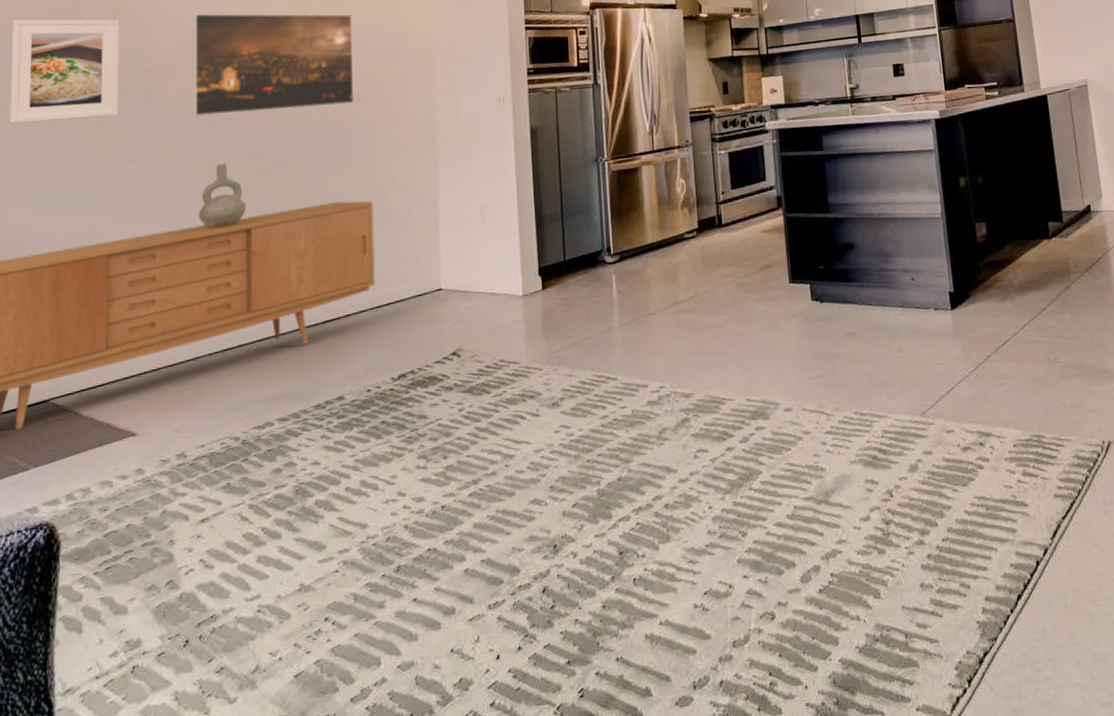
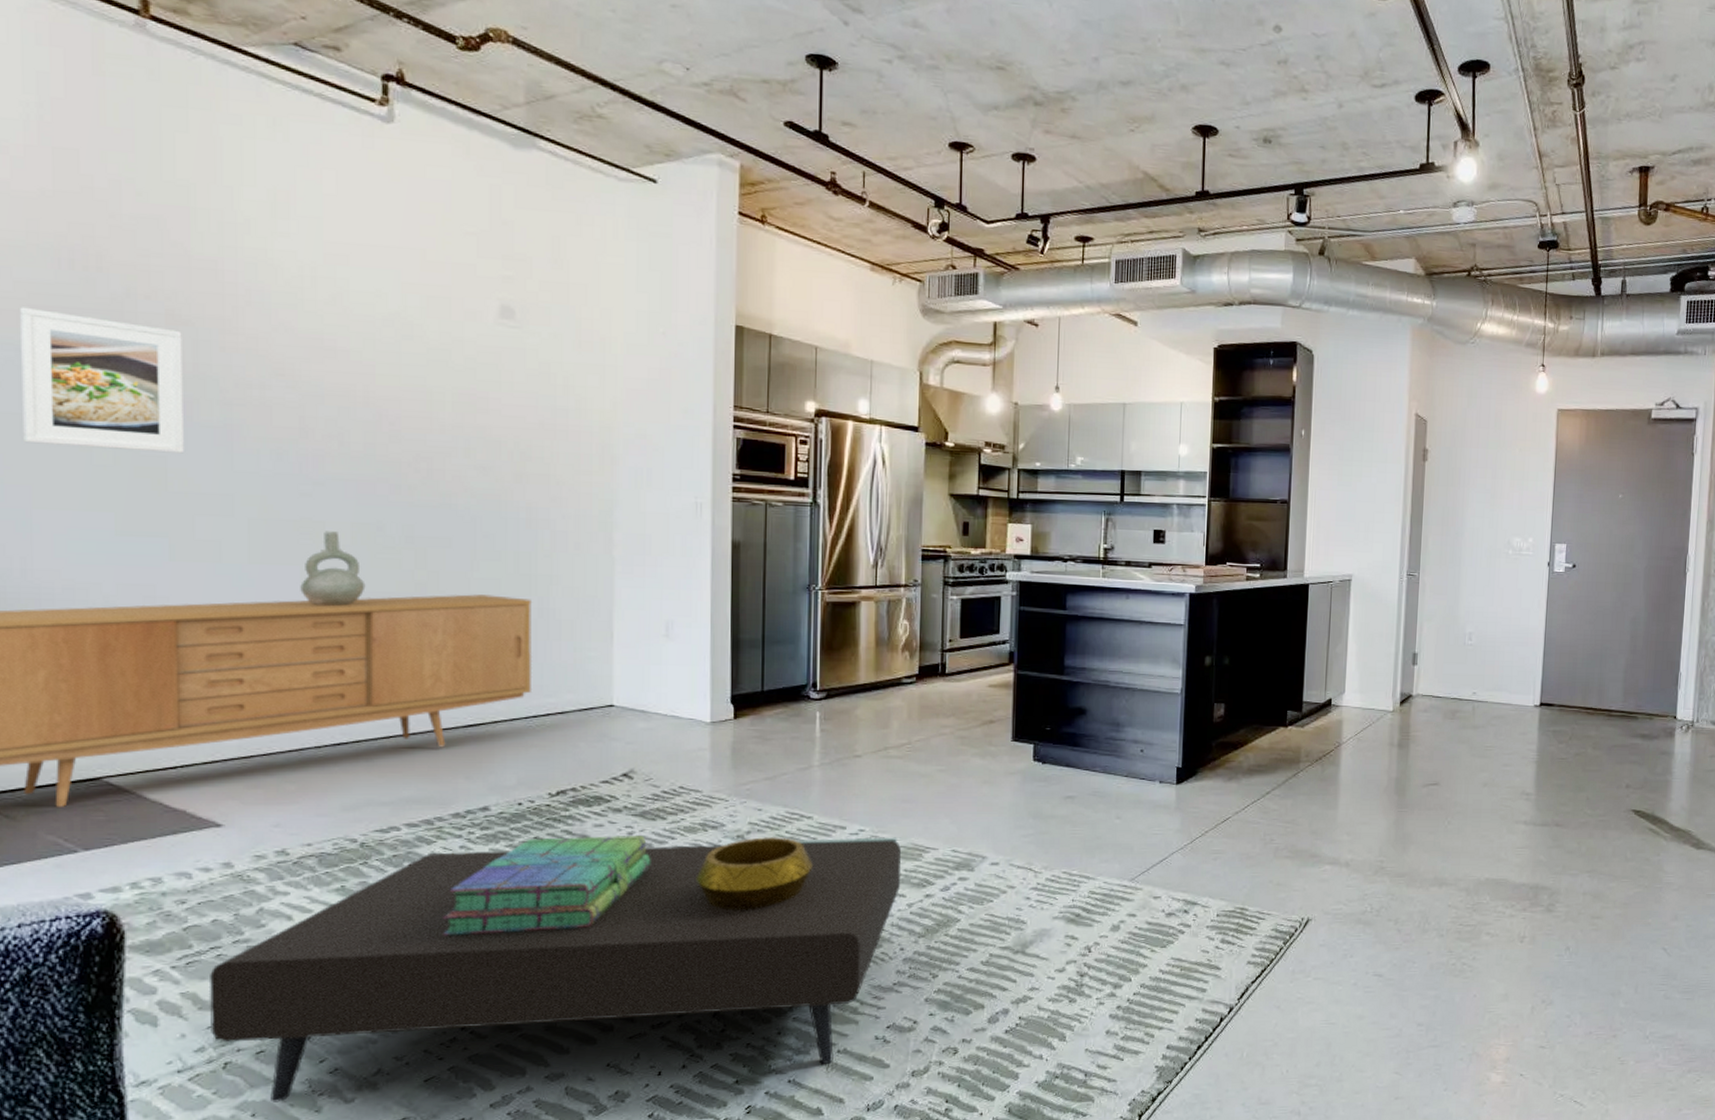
coffee table: none [122,391,702,706] -> present [208,837,901,1103]
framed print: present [192,13,354,116] -> none [288,340,511,483]
stack of books: none [308,411,479,526] -> present [443,836,650,936]
decorative bowl: none [519,401,621,480] -> present [696,837,813,910]

